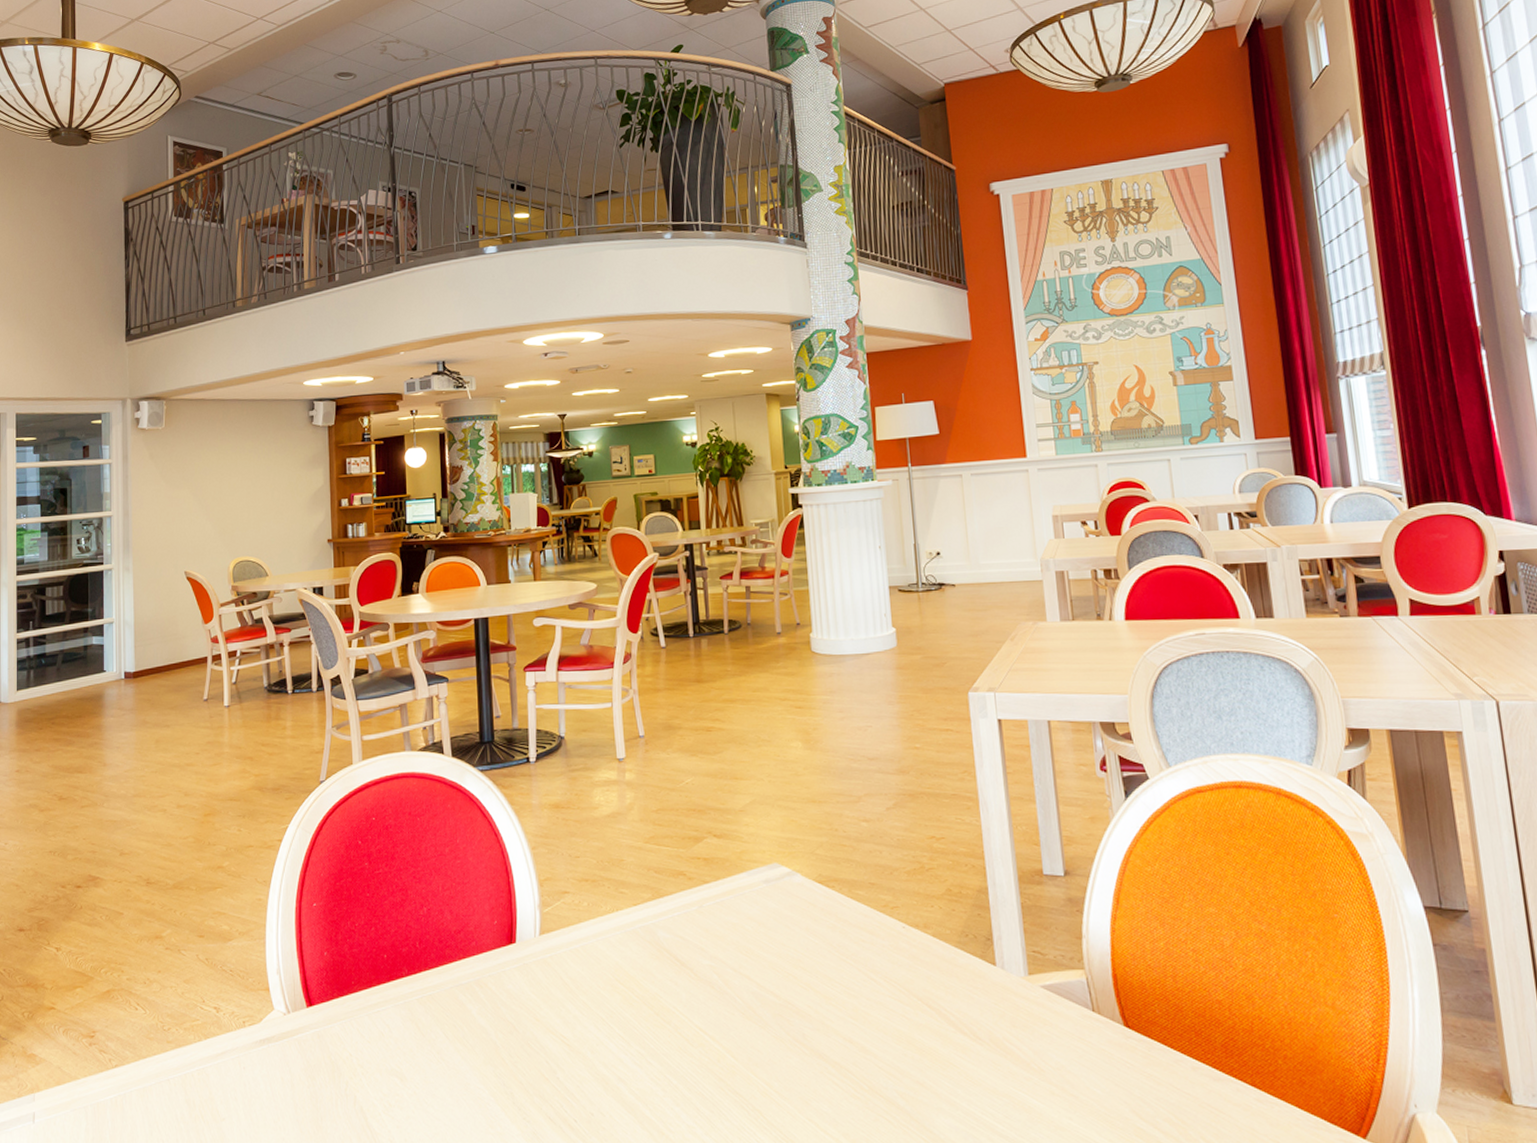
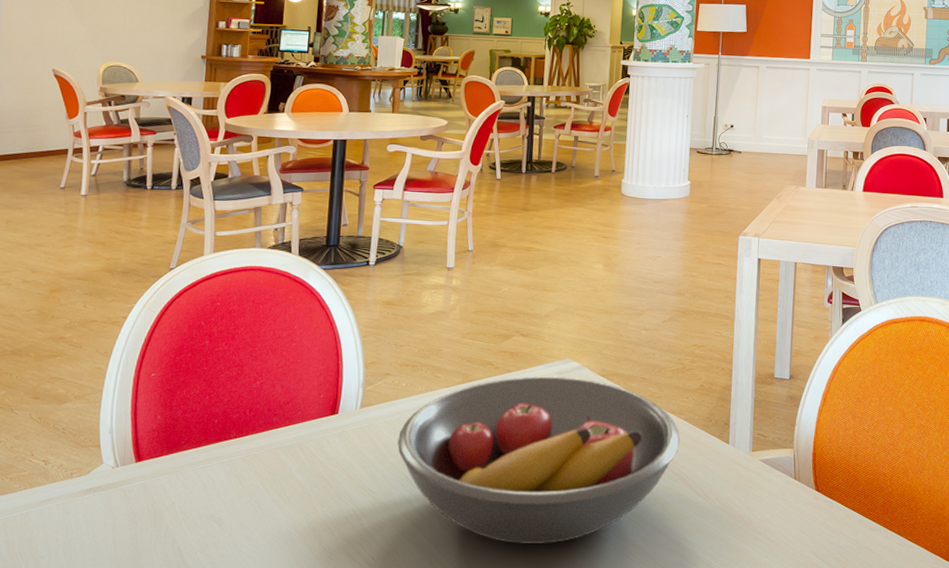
fruit bowl: none [586,886,931,1103] -> present [397,376,680,545]

